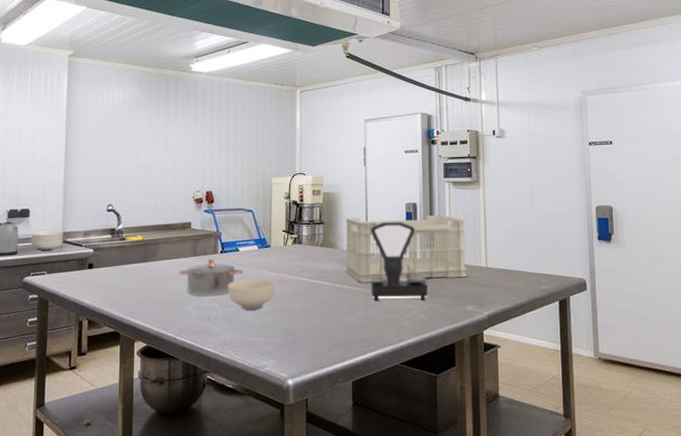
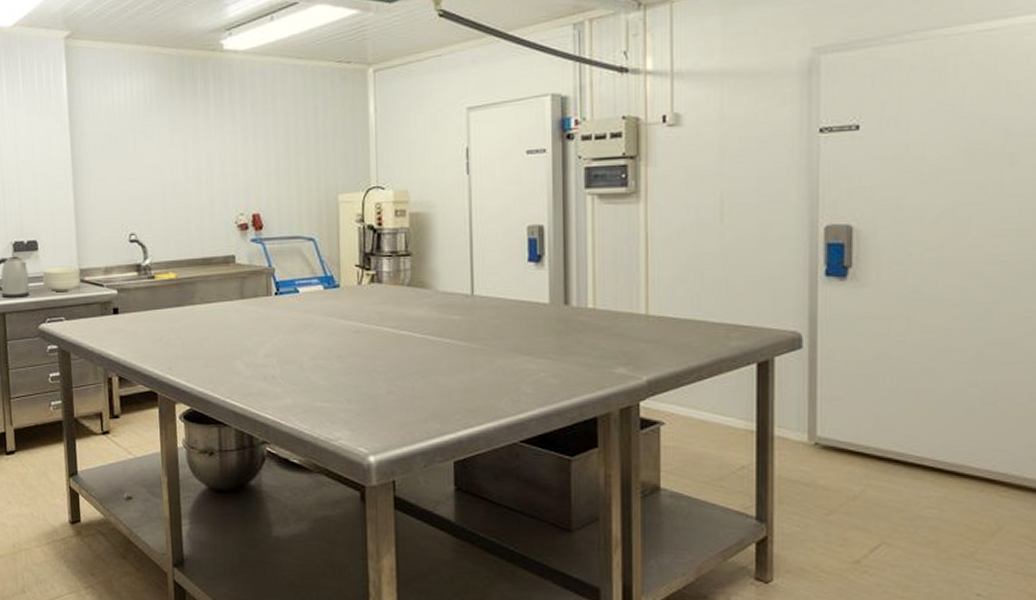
cooking pot: present [178,259,243,297] -> none [223,302,306,351]
bowl: present [228,279,276,310] -> none [286,328,349,368]
plastic crate: present [345,214,468,283] -> none [441,241,618,335]
scale: present [370,222,429,301] -> none [476,252,560,359]

